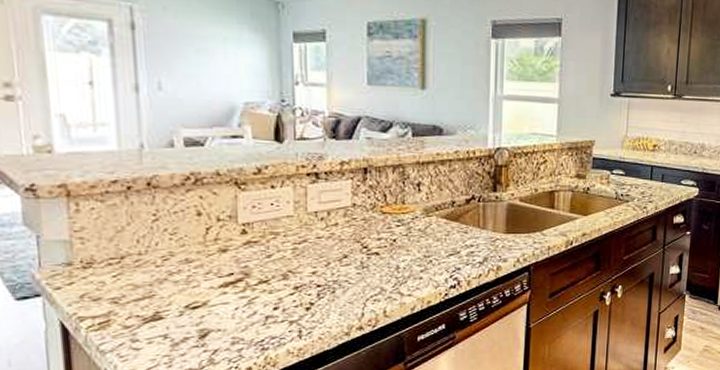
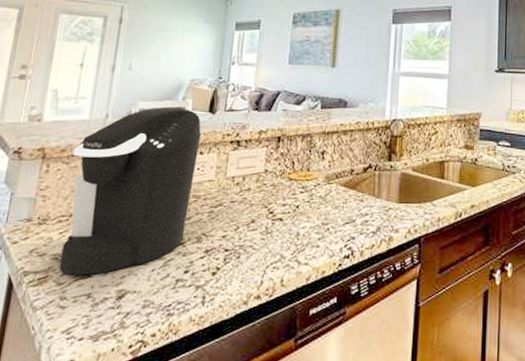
coffee maker: none [106,134,269,318] -> present [59,106,201,276]

